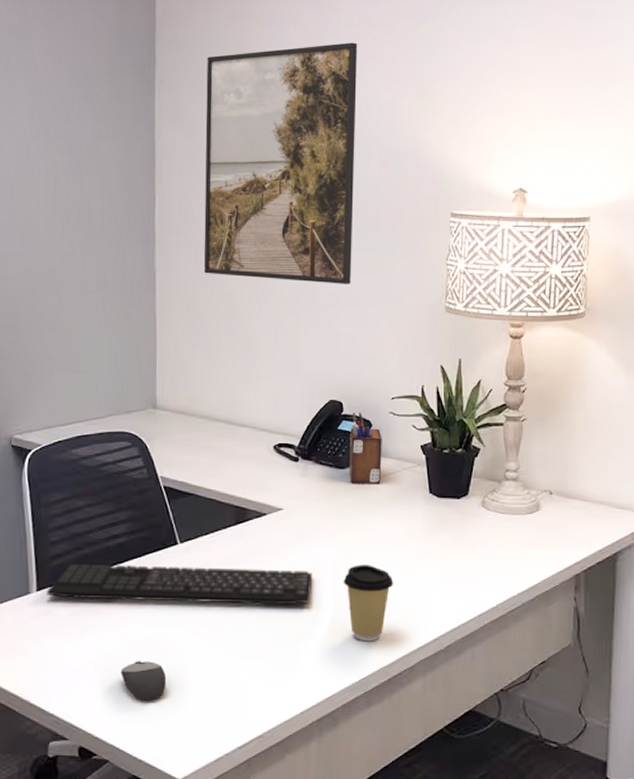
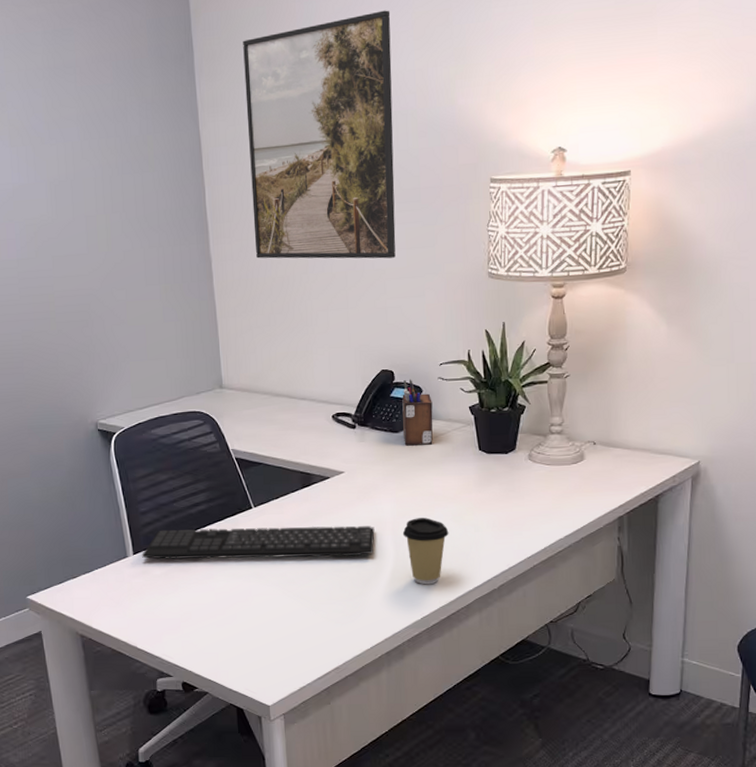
computer mouse: present [121,661,167,700] -> none [212,609,252,642]

